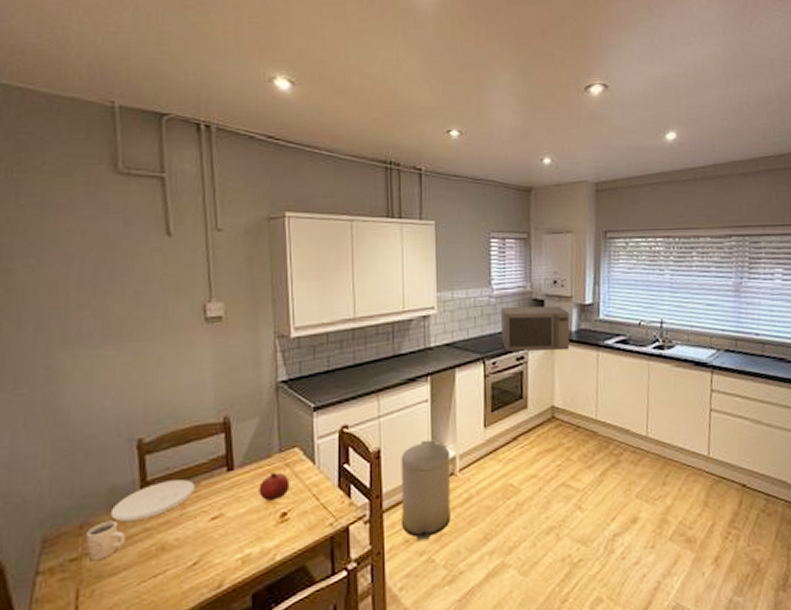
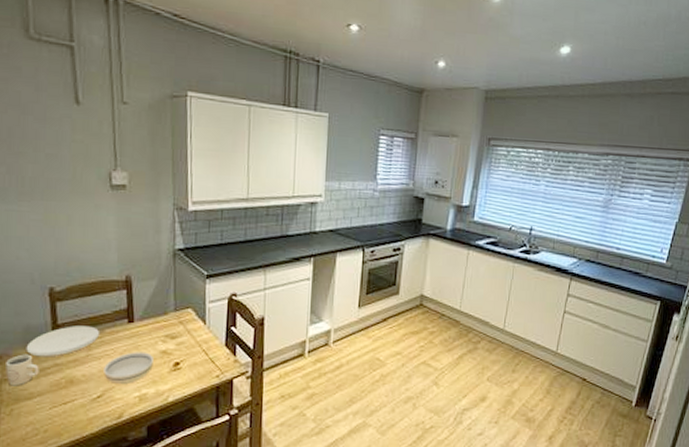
bowl: none [200,504,257,547] -> present [103,352,153,385]
fruit: present [259,472,290,501] -> none [155,328,183,351]
pedal bin: present [401,440,451,541] -> none [279,313,327,397]
microwave: present [500,306,570,352] -> none [381,200,447,246]

